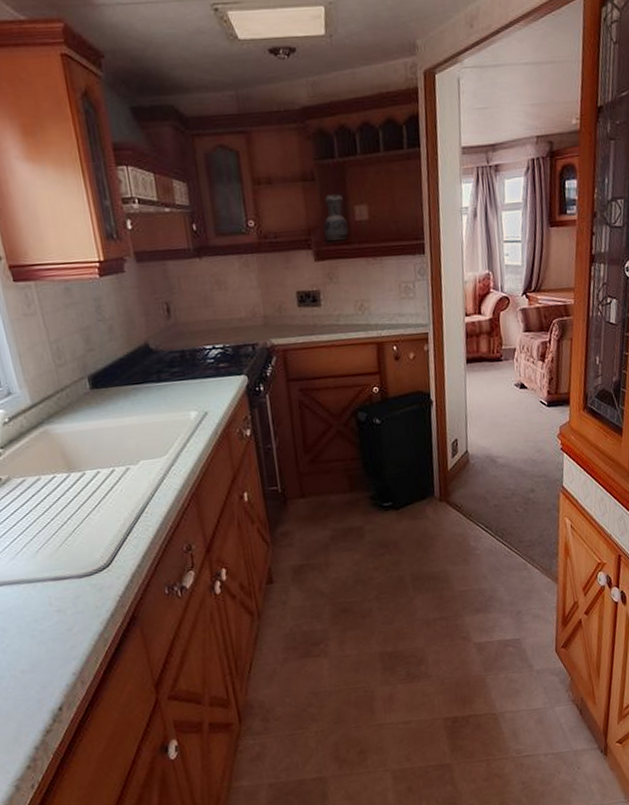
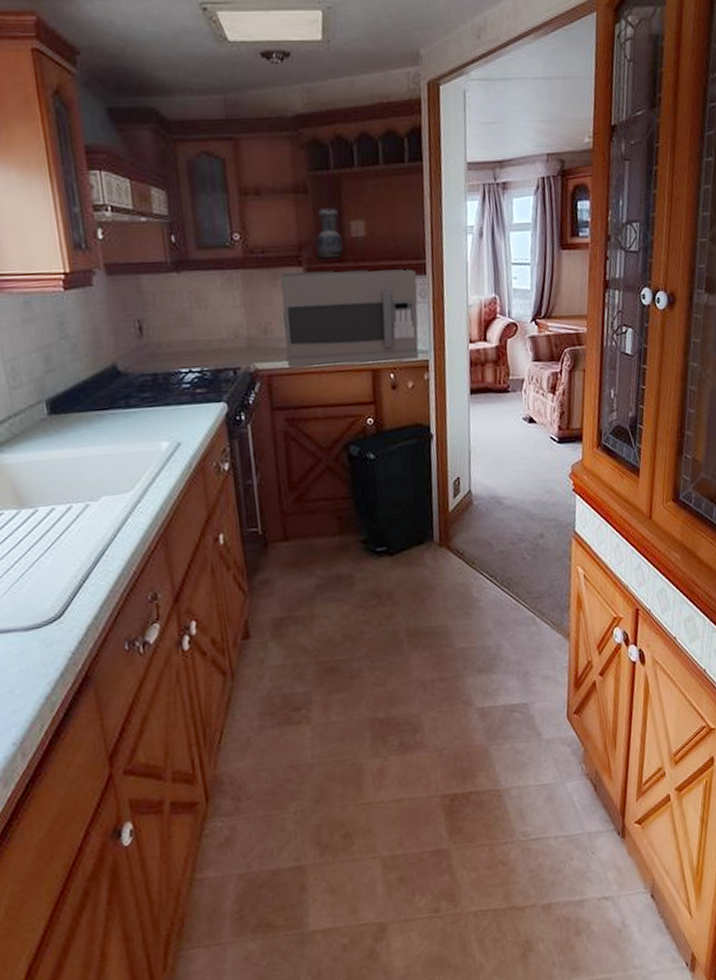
microwave: none [292,248,419,342] -> present [280,267,419,367]

